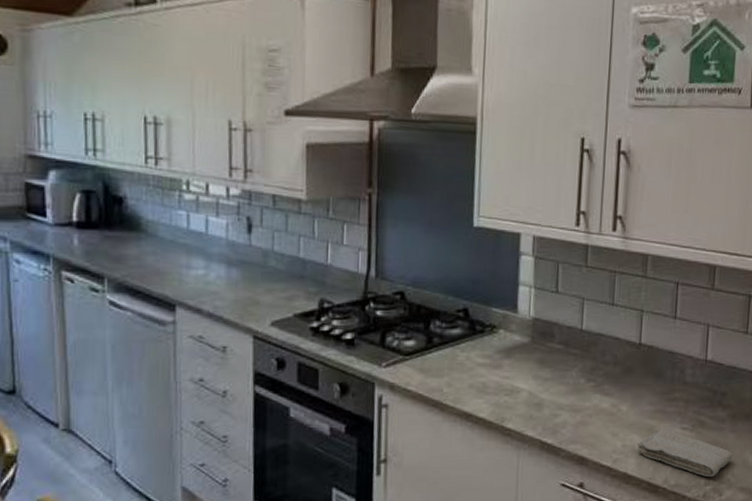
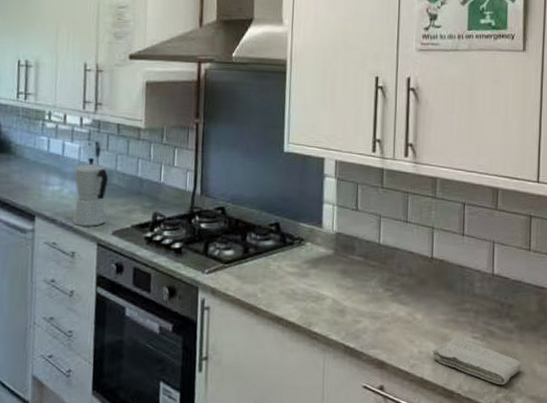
moka pot: none [221,234,264,316] -> present [72,157,109,226]

